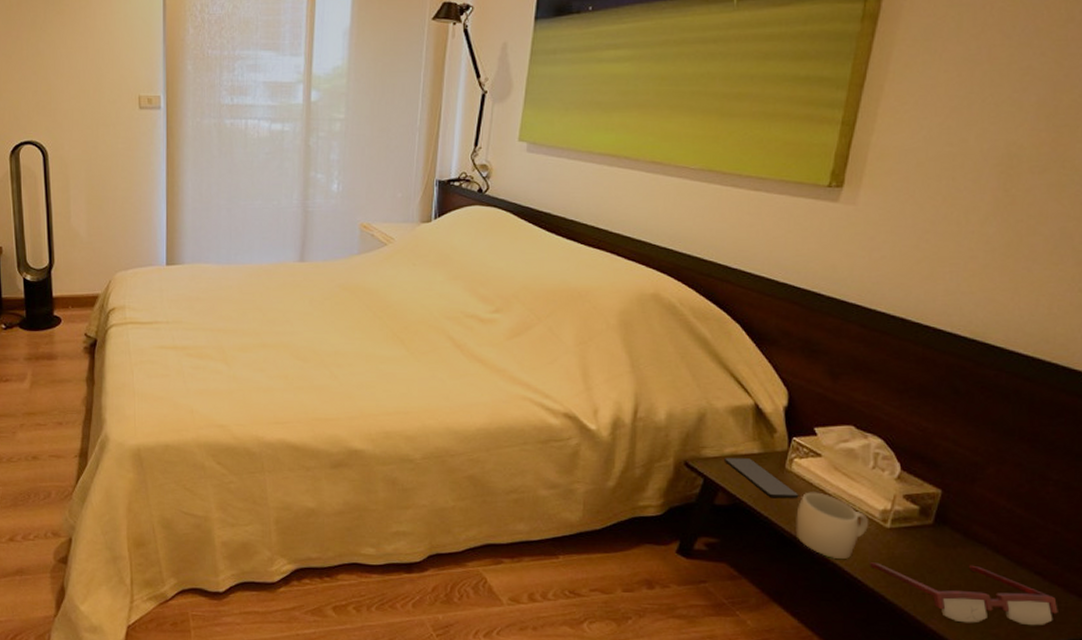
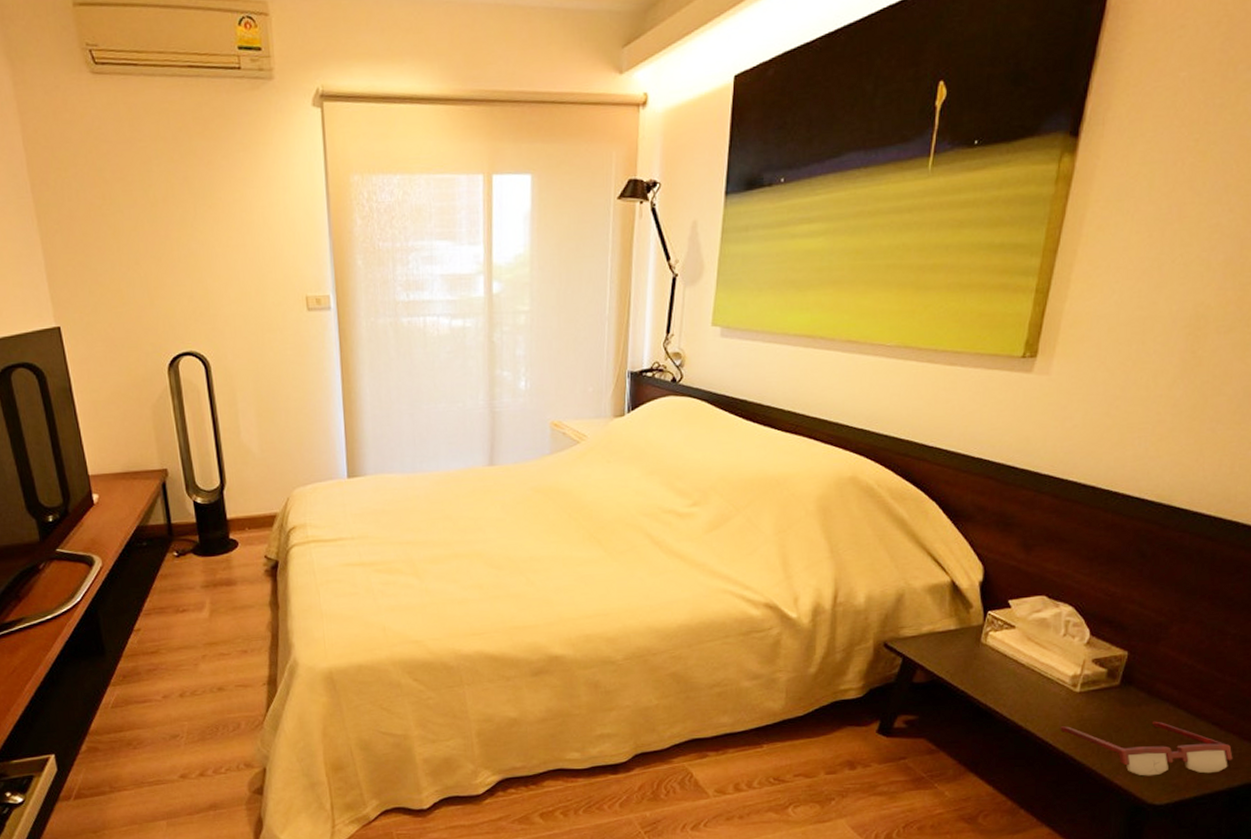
smartphone: present [725,458,799,499] -> none [923,635,994,672]
mug: present [795,492,869,560] -> none [990,663,1060,727]

